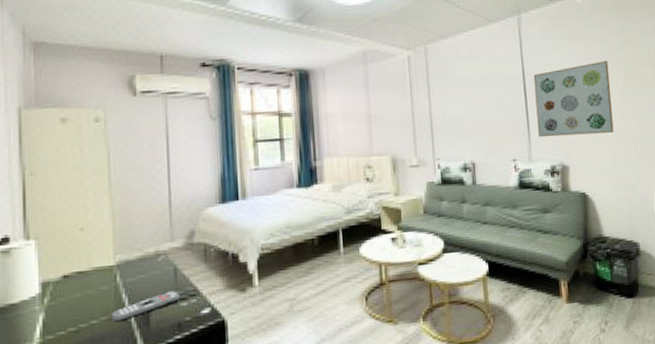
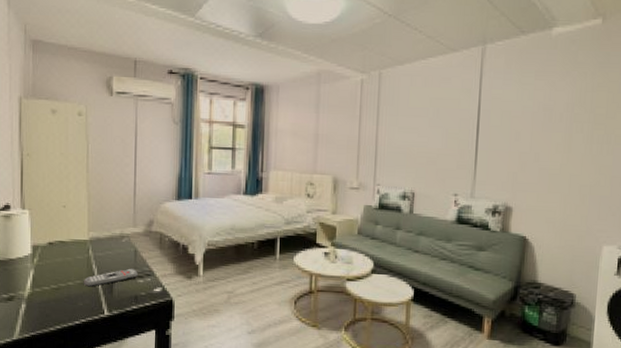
wall art: present [533,61,614,138] -> none [485,102,576,179]

